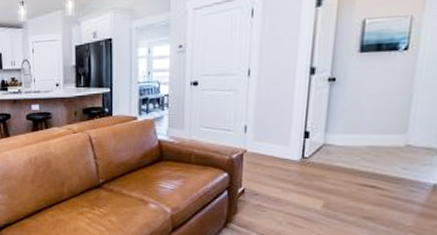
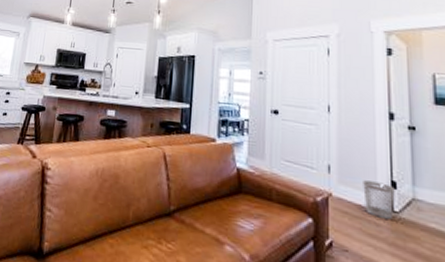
wastebasket: none [276,134,307,164] -> present [363,180,395,219]

